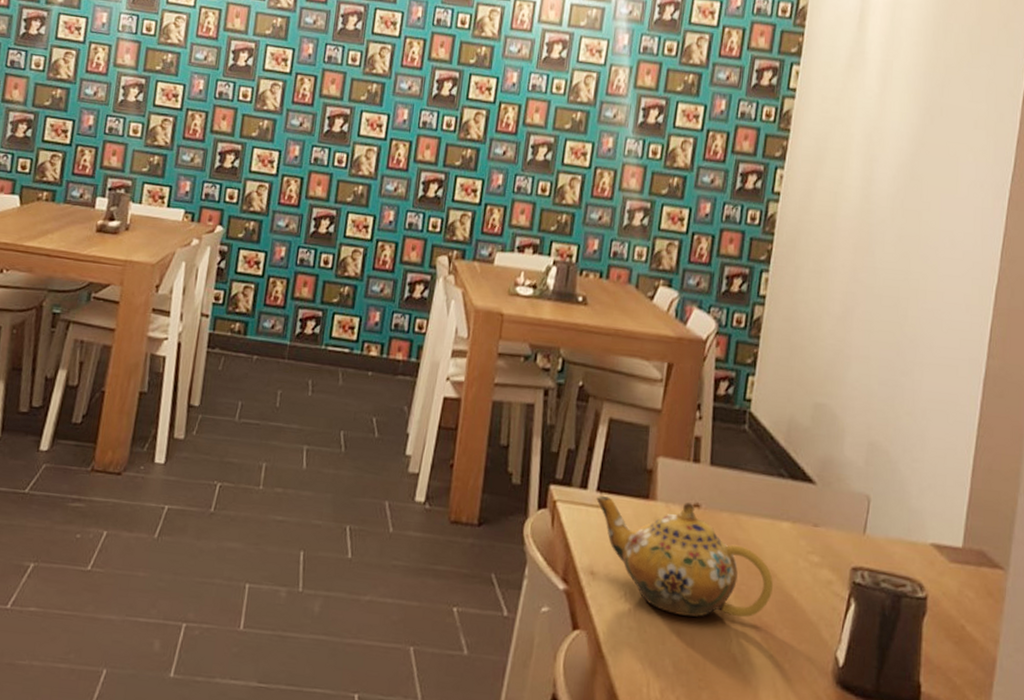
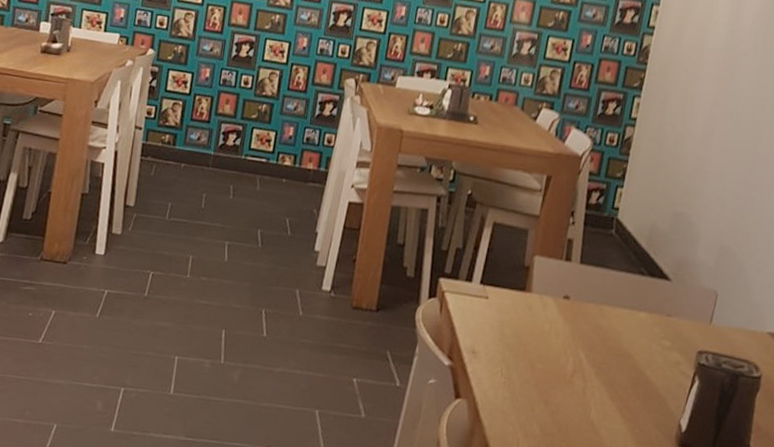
teapot: present [596,496,774,618] -> none [479,288,630,391]

